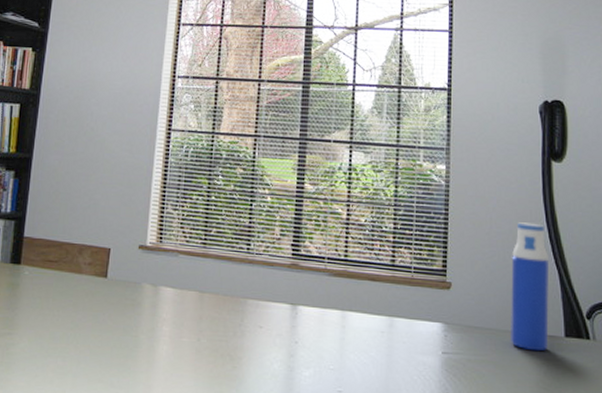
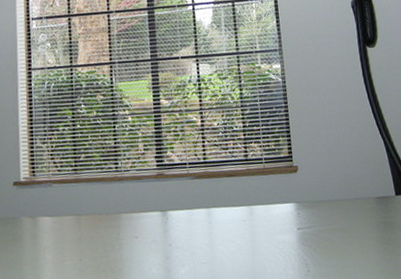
water bottle: present [509,222,549,352] -> none [344,102,383,213]

